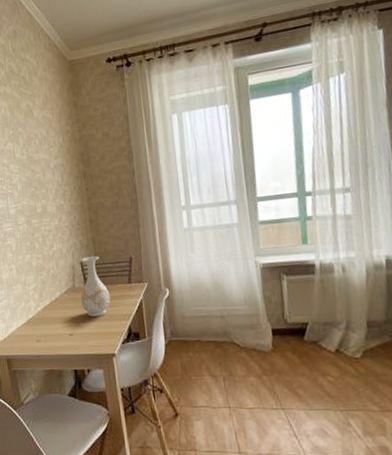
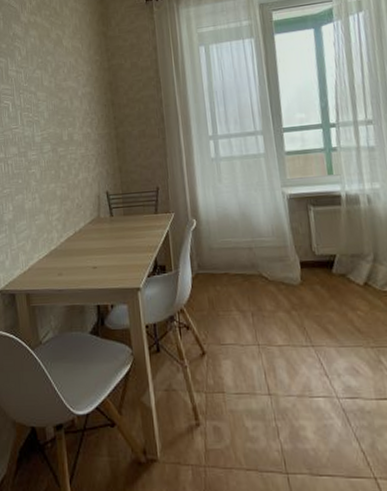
vase: present [80,255,111,317] -> none [105,185,136,248]

